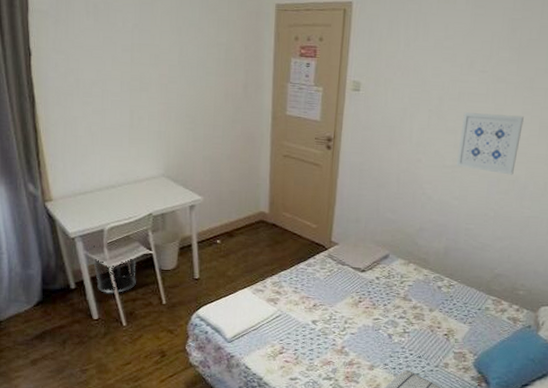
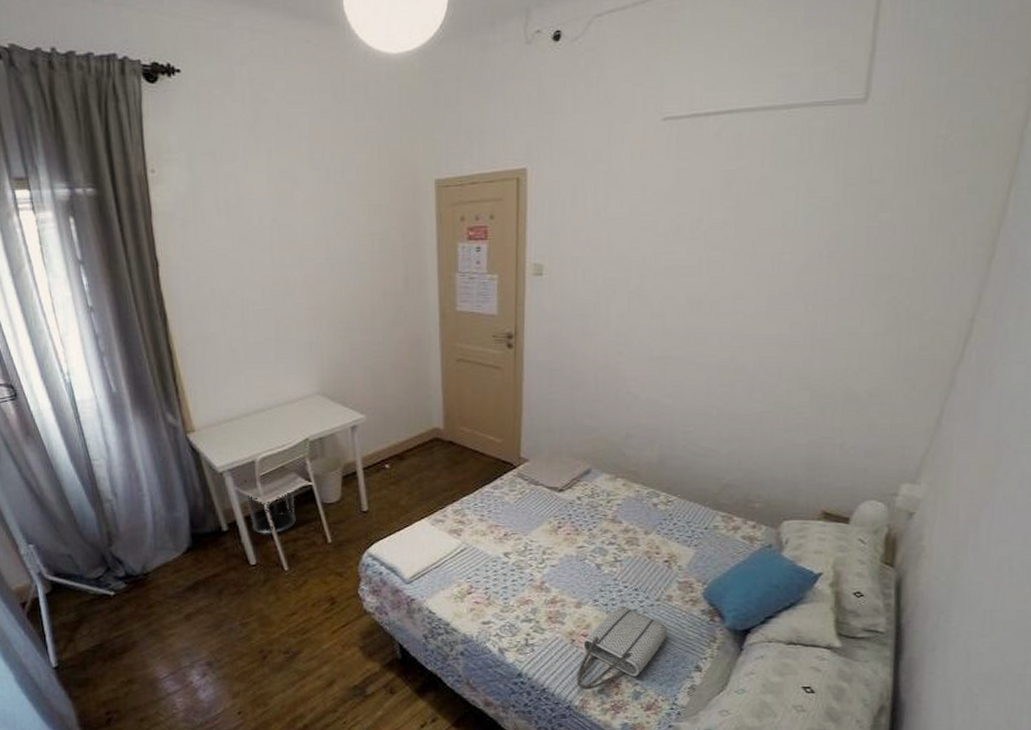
wall art: present [455,112,524,175] -> none [665,289,747,363]

